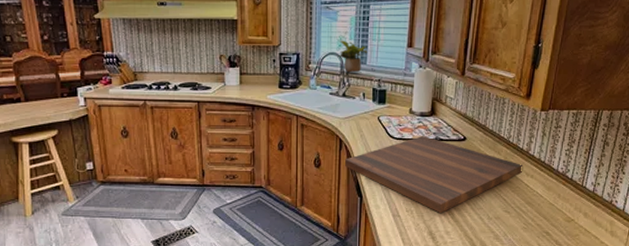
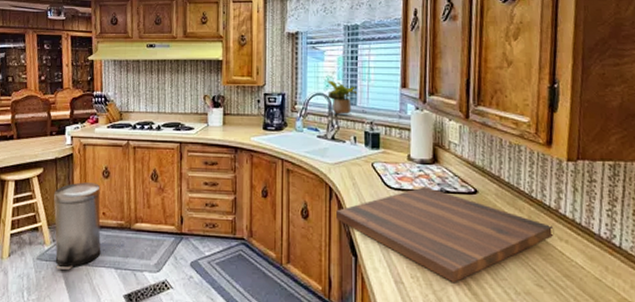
pedal bin: none [72,142,126,223] -> present [53,182,101,270]

